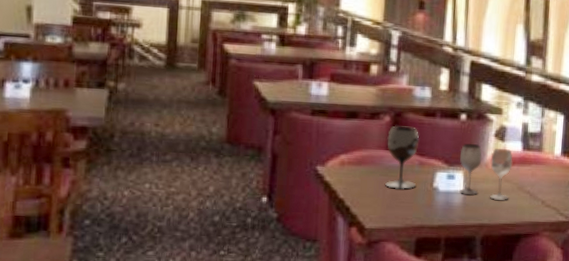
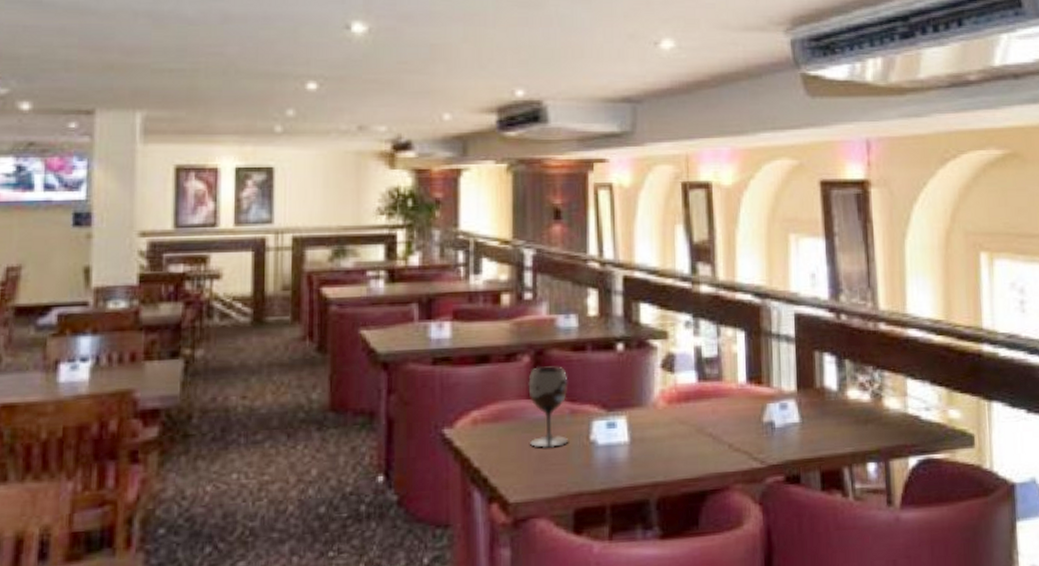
wineglass: present [459,144,513,200] -> none [620,380,687,449]

